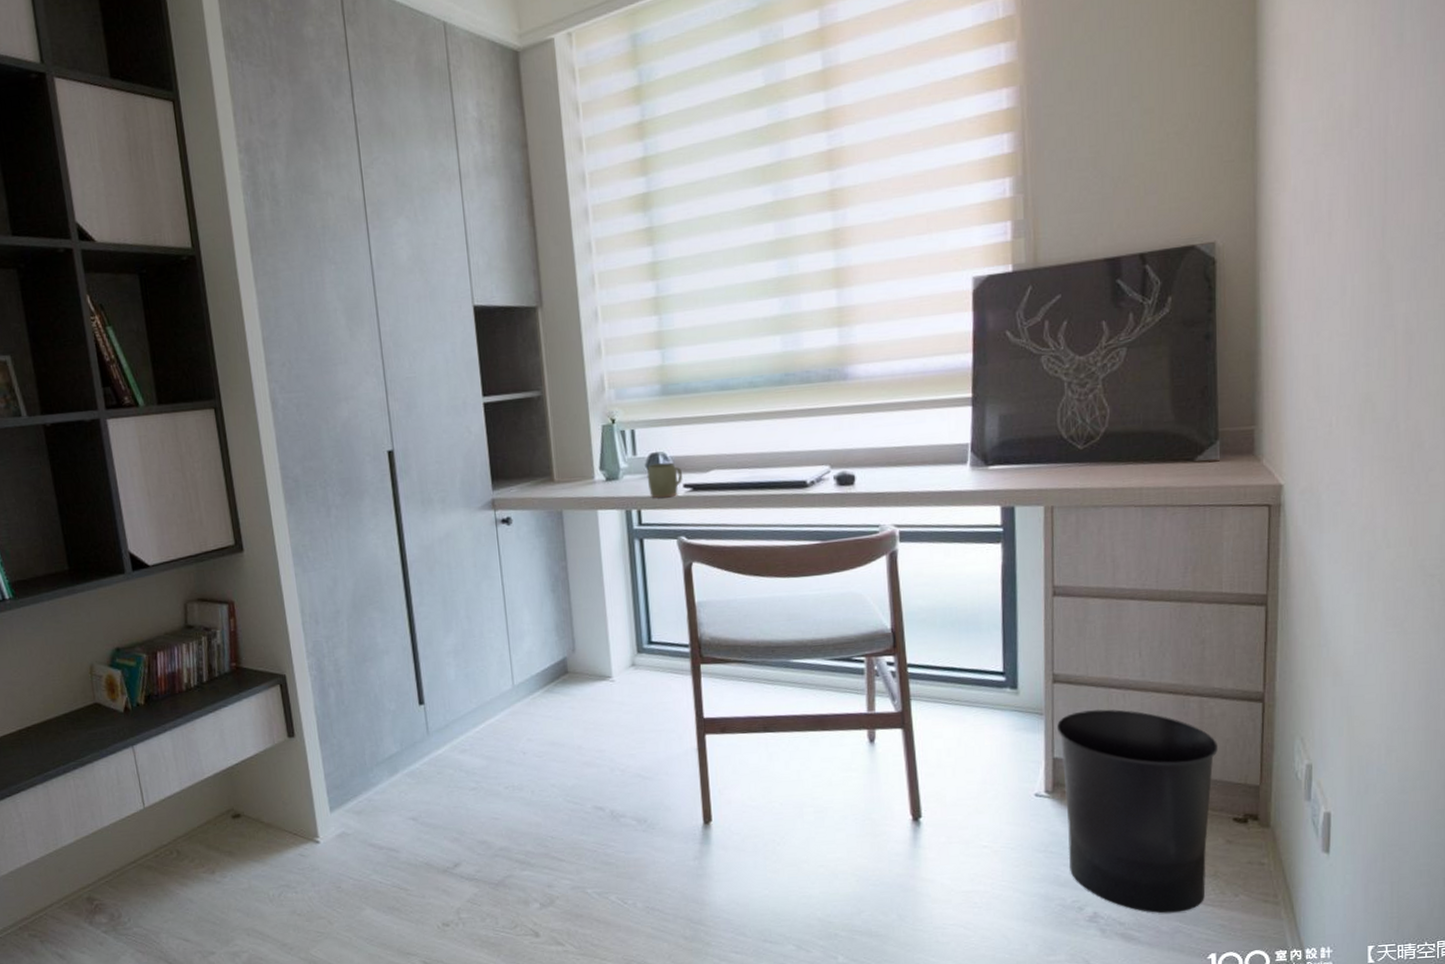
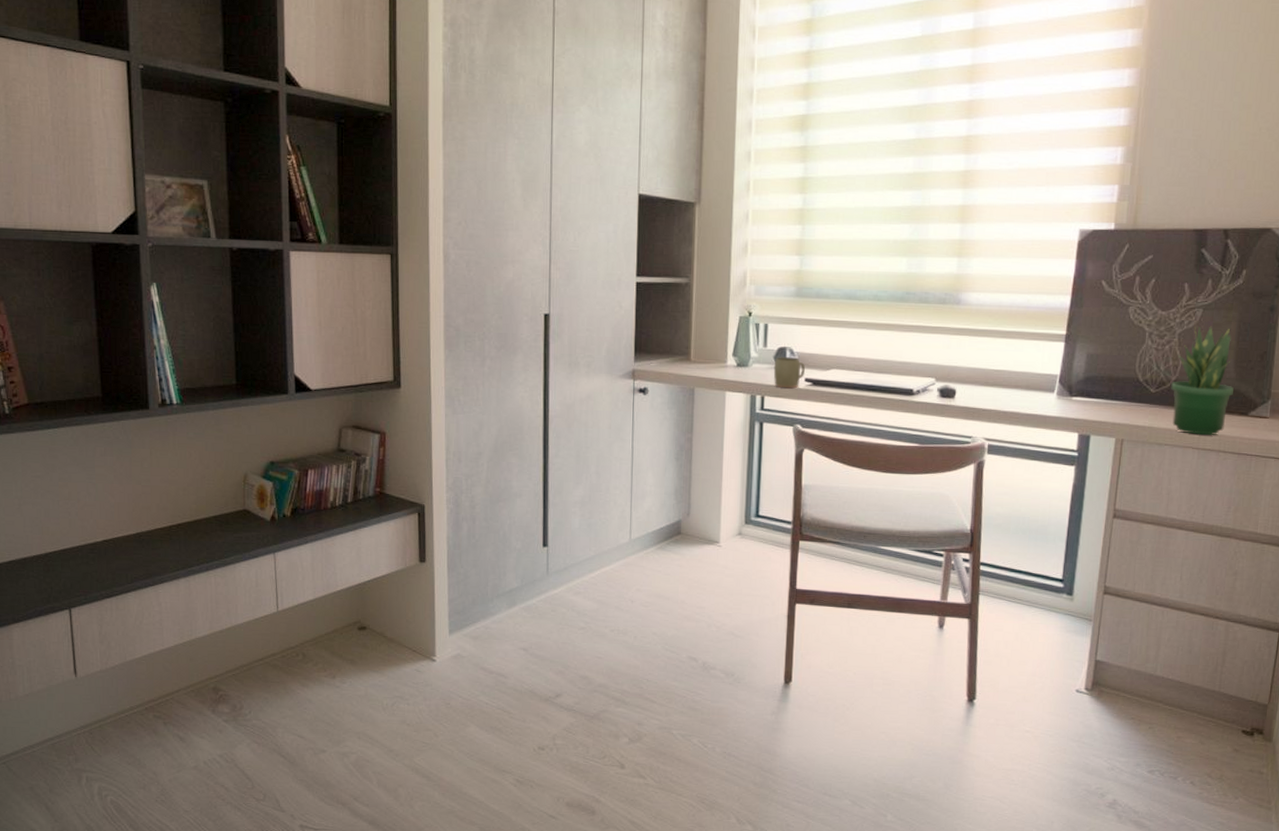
waste bin: present [1056,709,1218,914] -> none [1098,622,1237,808]
planter: none [1101,365,1174,491] -> present [1171,326,1234,436]

